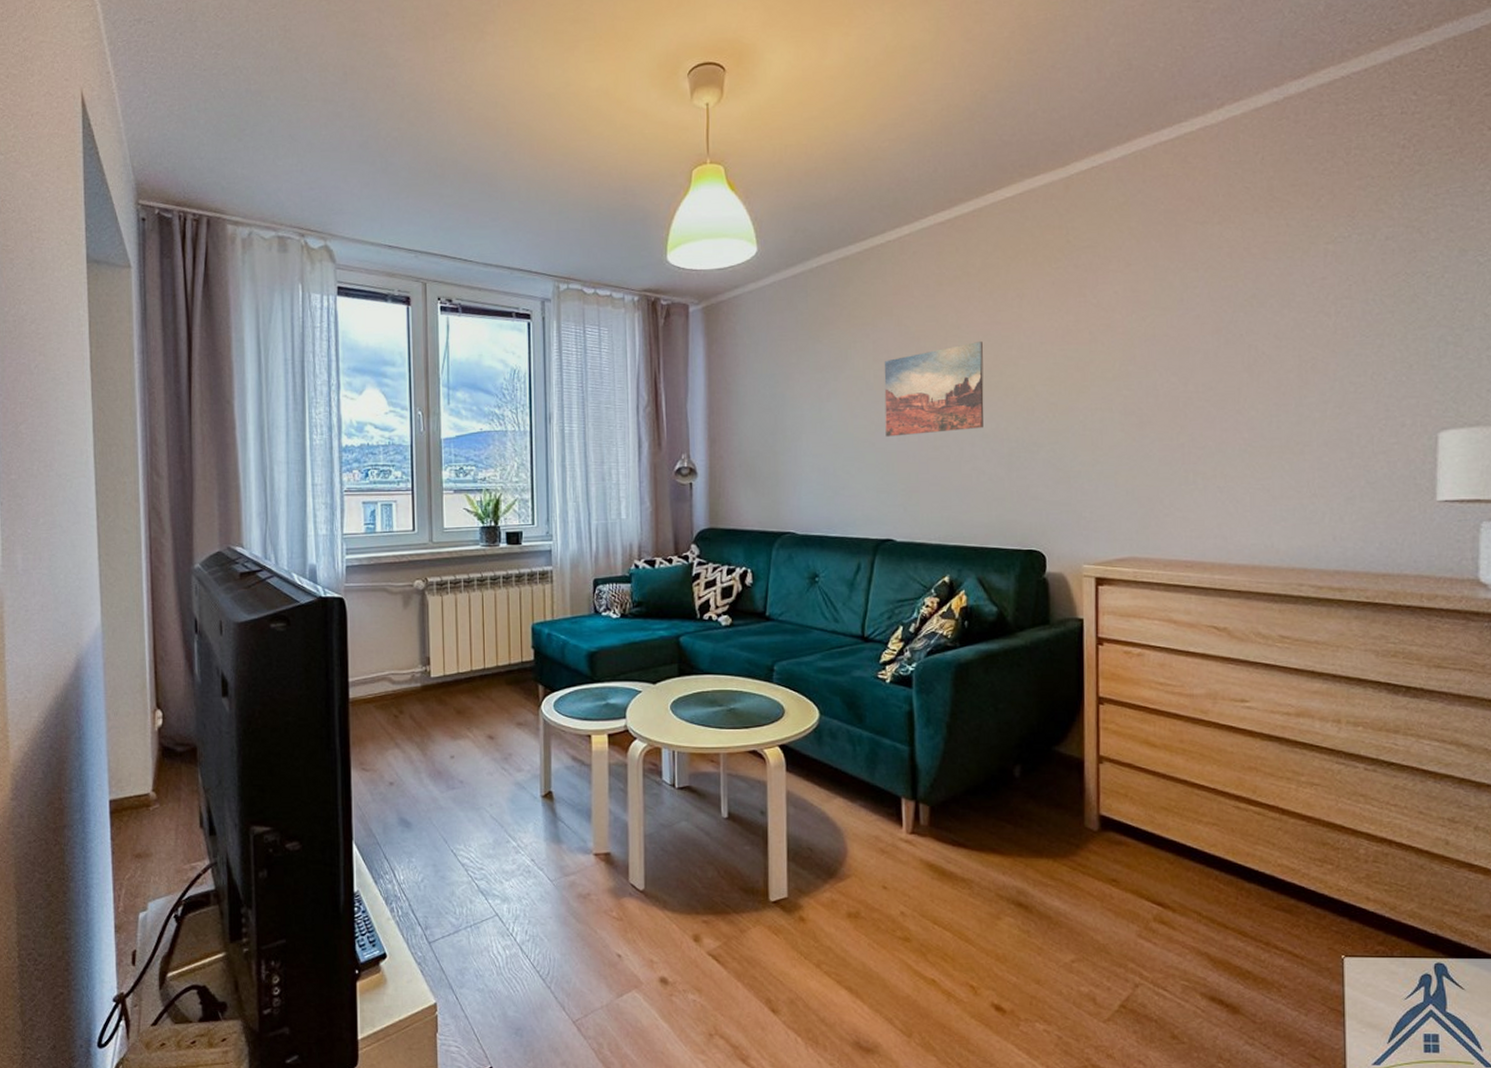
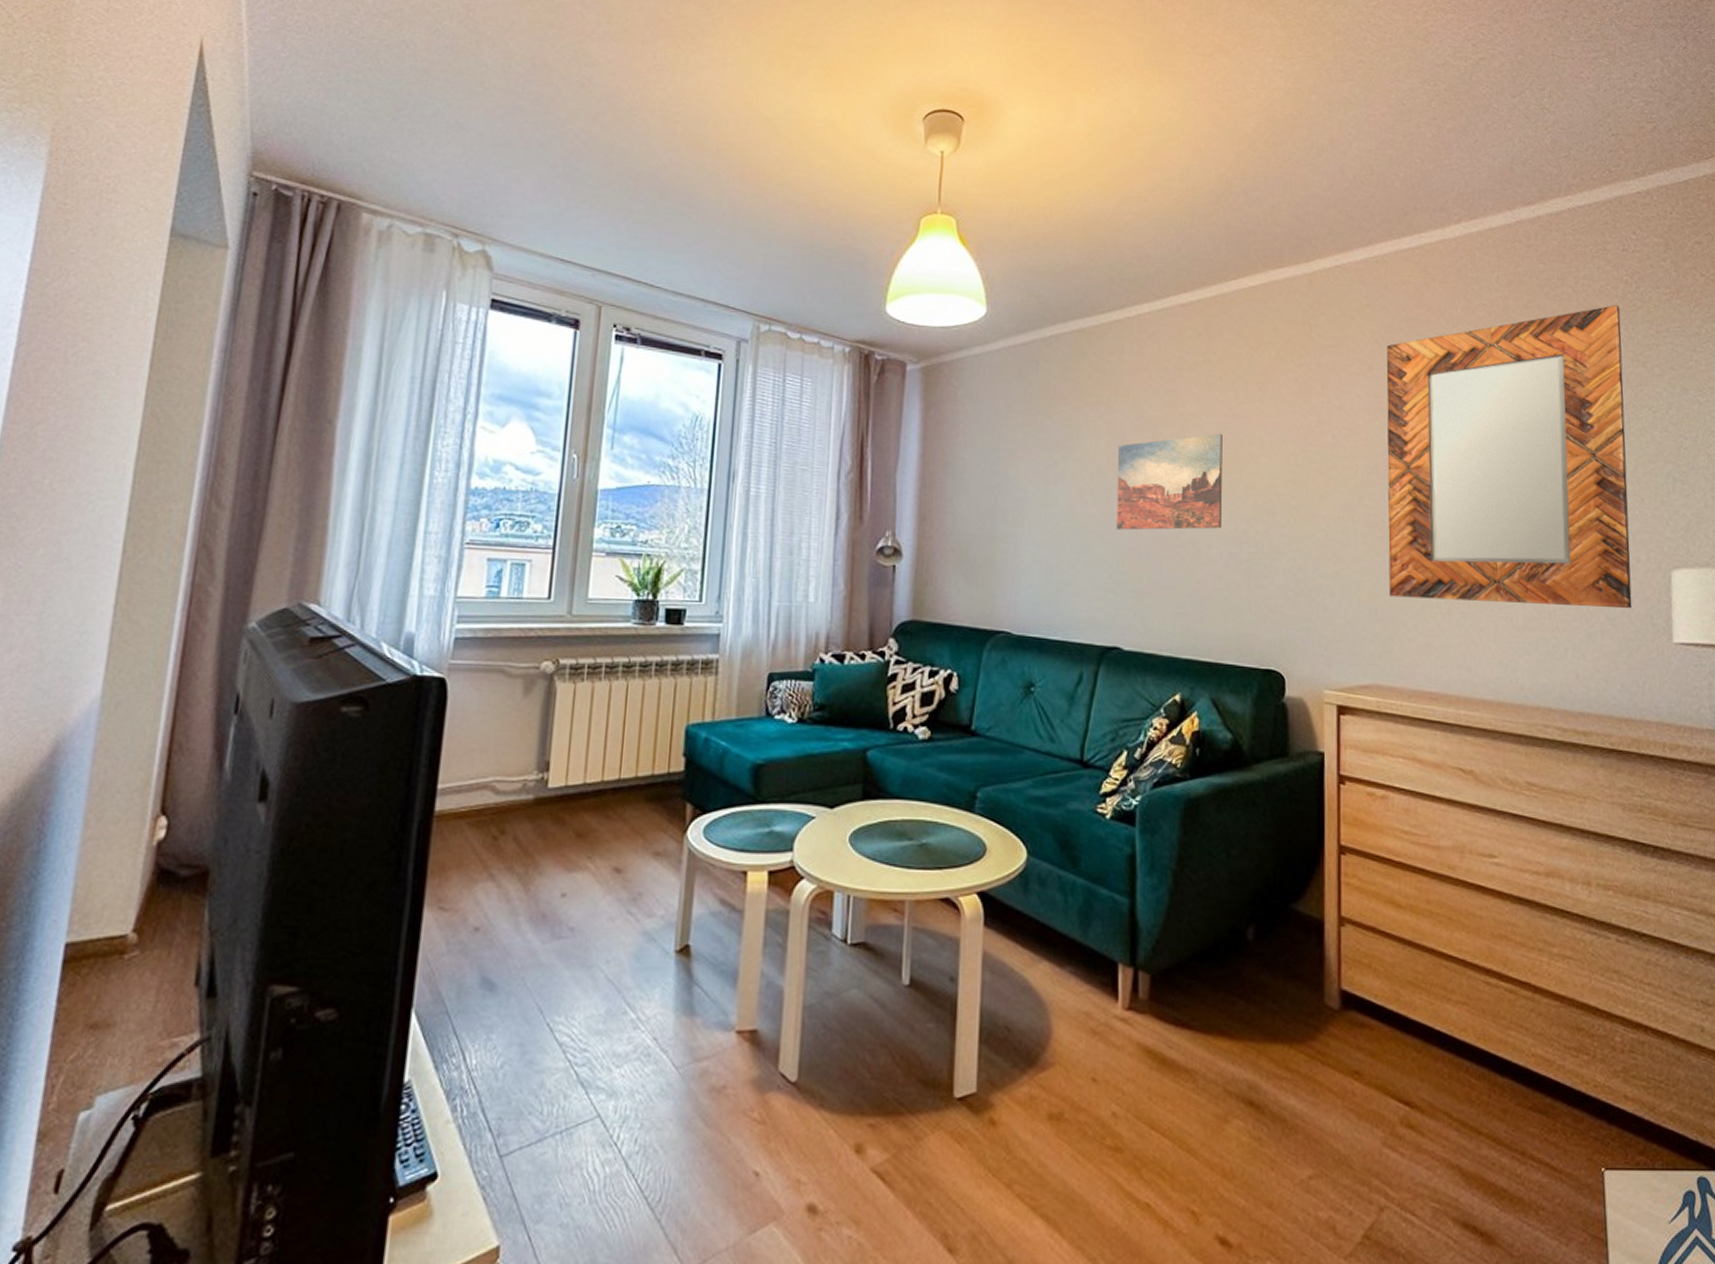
home mirror: none [1144,171,1396,478] -> present [1386,304,1633,609]

